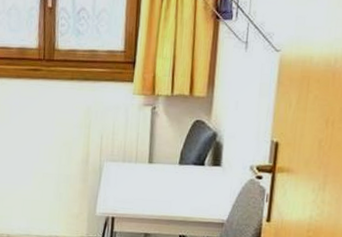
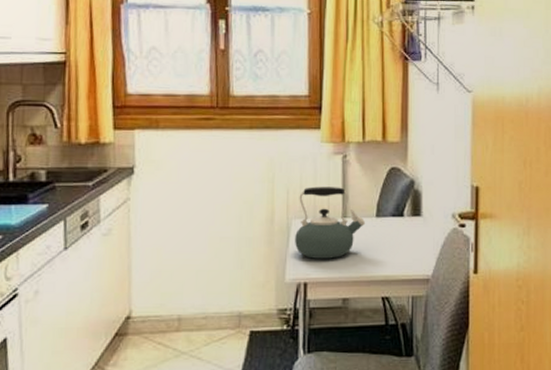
kettle: none [106,134,169,199] -> present [295,186,365,259]

